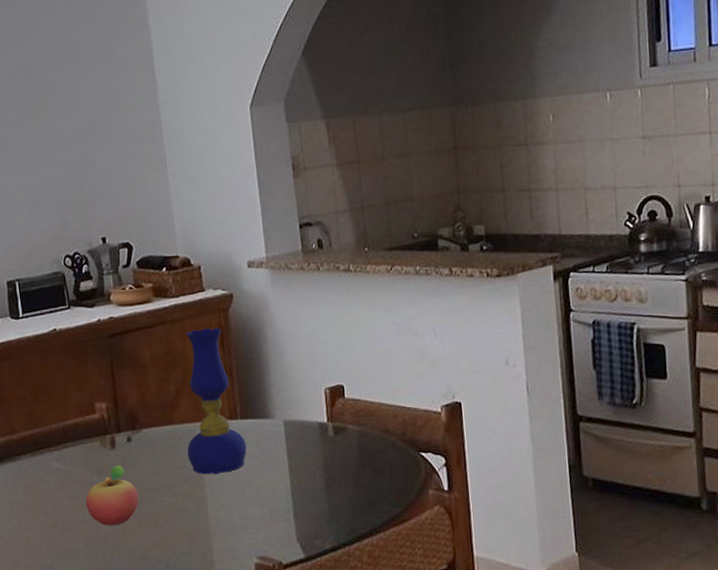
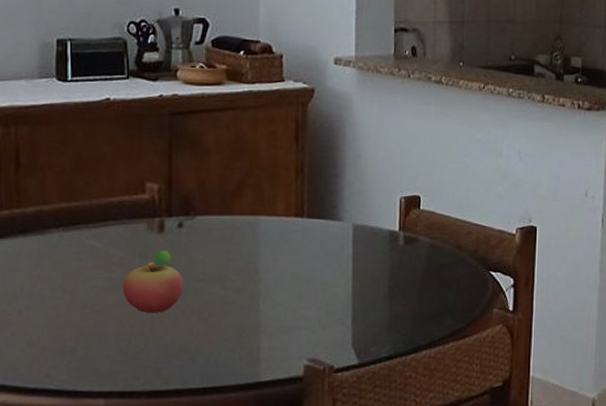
oil lamp: present [186,328,247,474] -> none [244,119,310,271]

